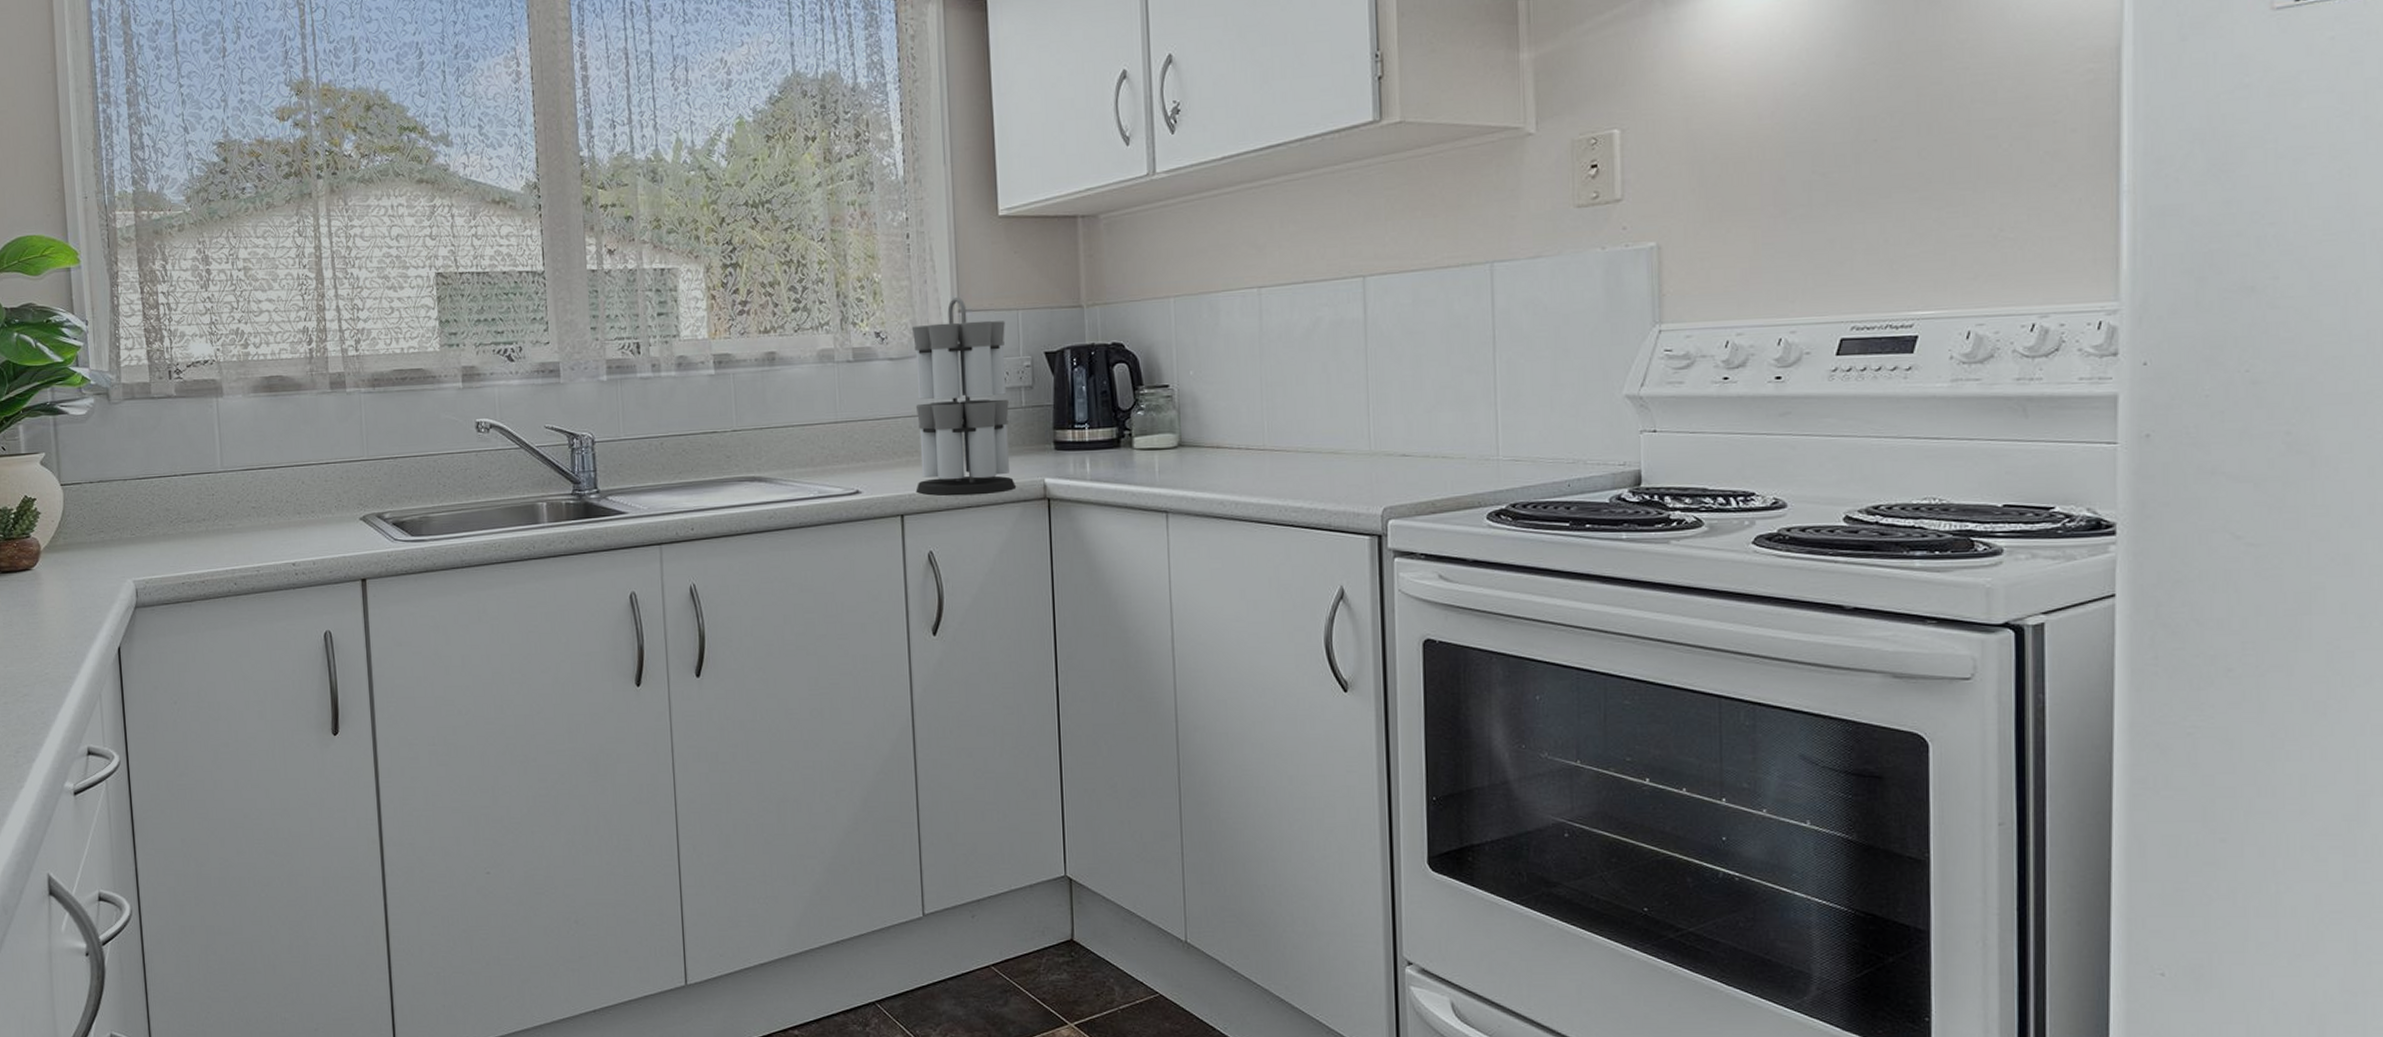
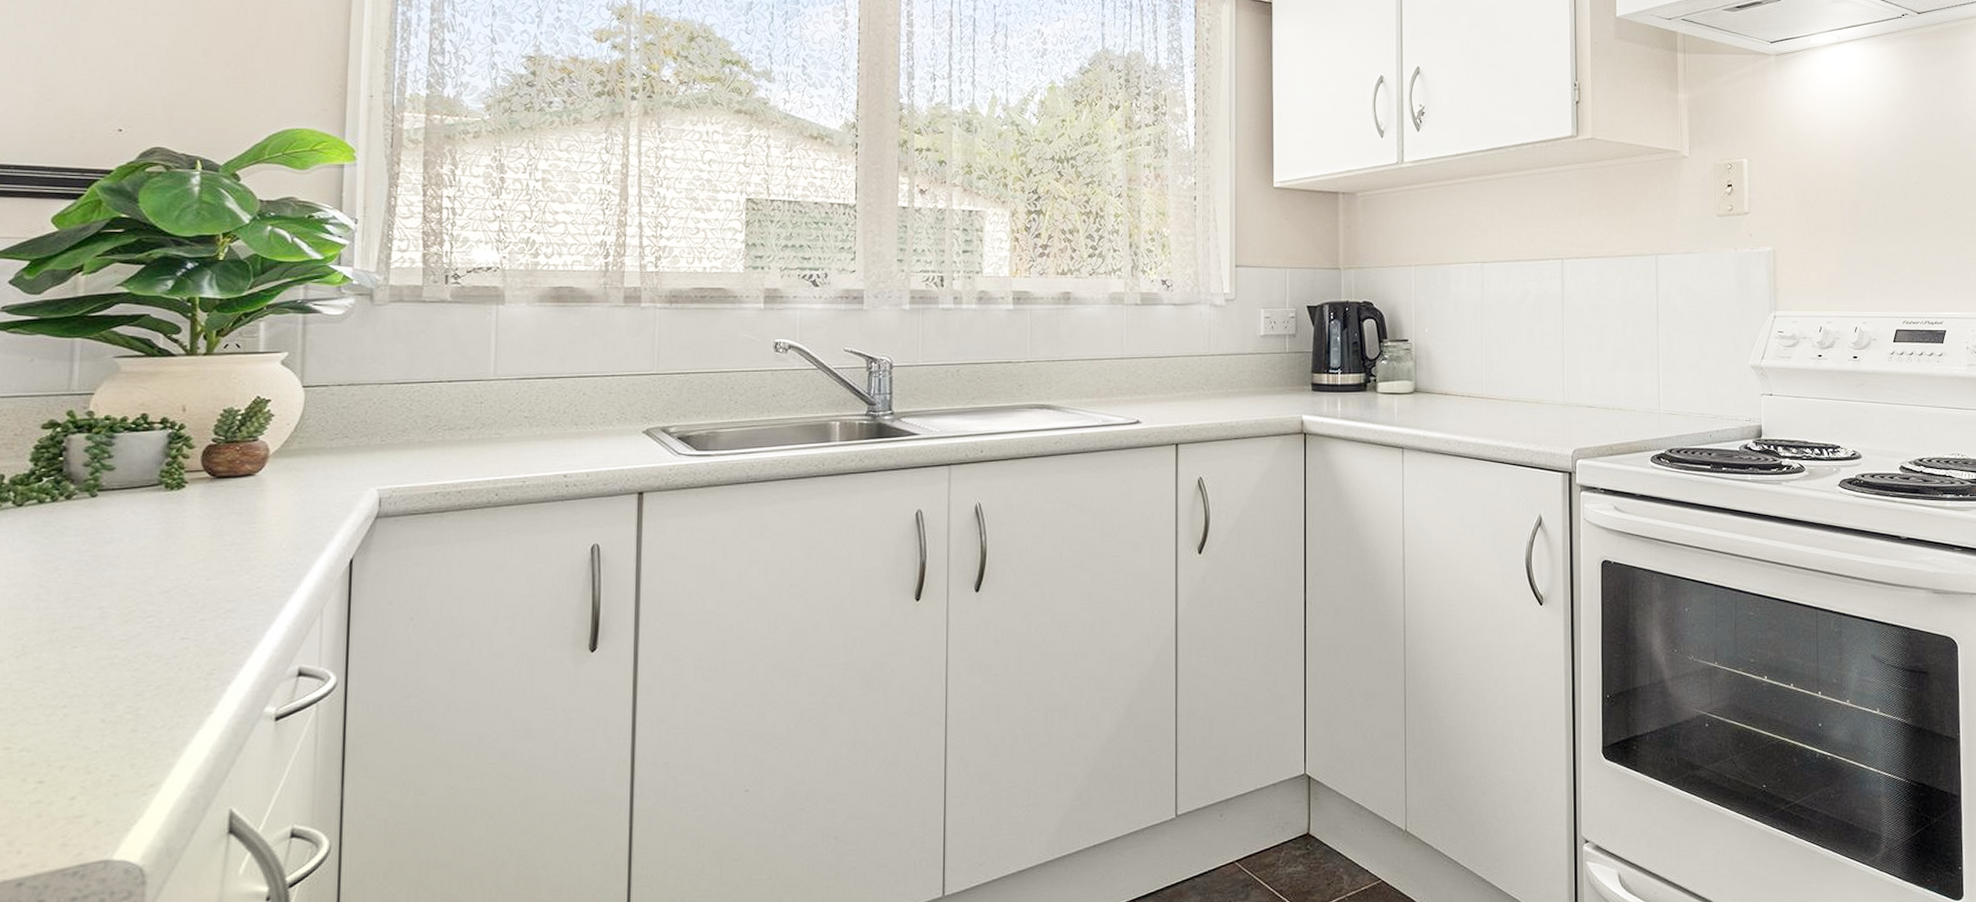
spice rack: present [911,296,1016,496] -> none [1190,253,1277,427]

